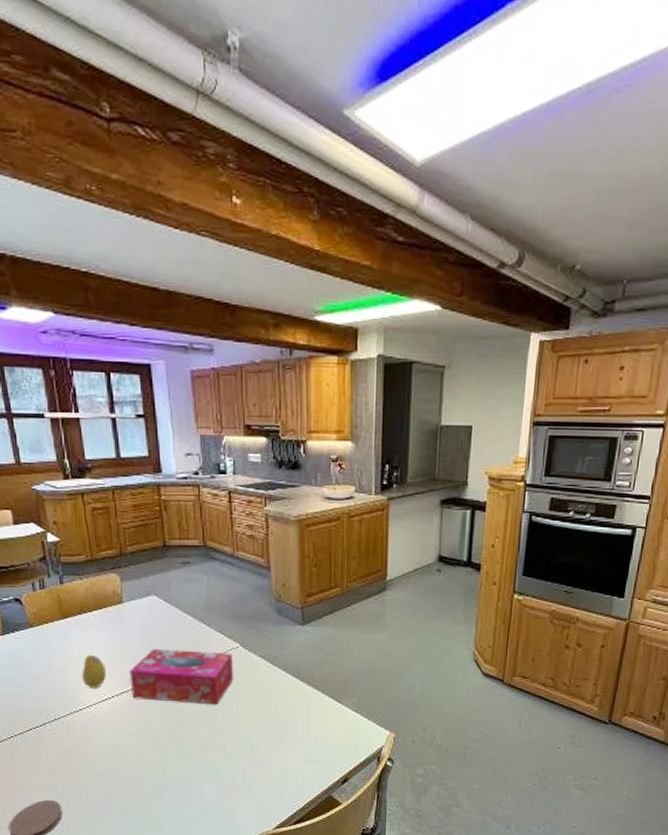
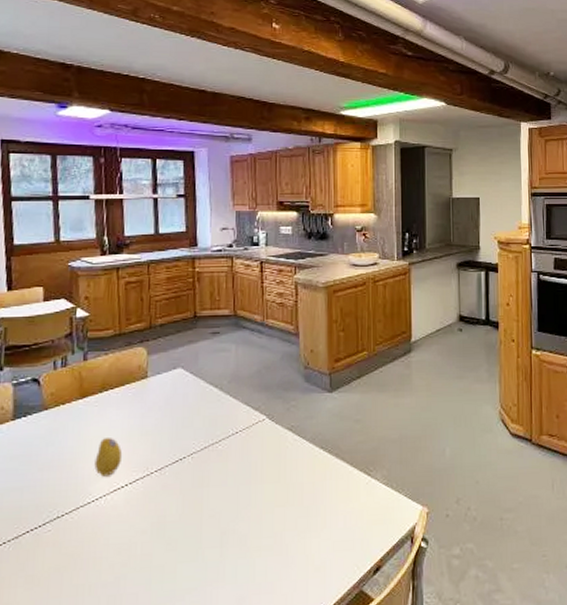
tissue box: present [129,648,234,705] -> none [147,426,259,487]

